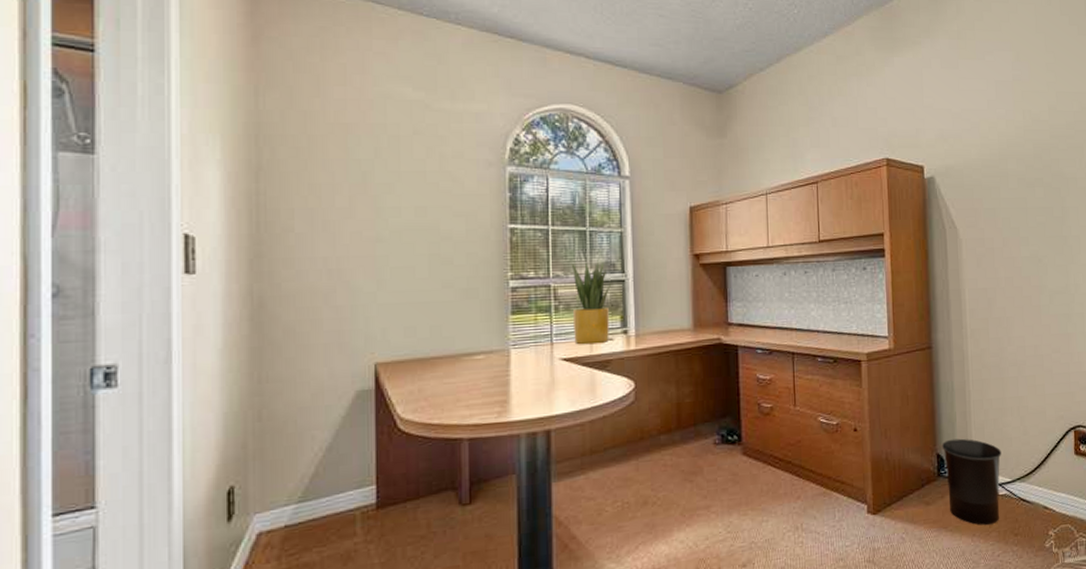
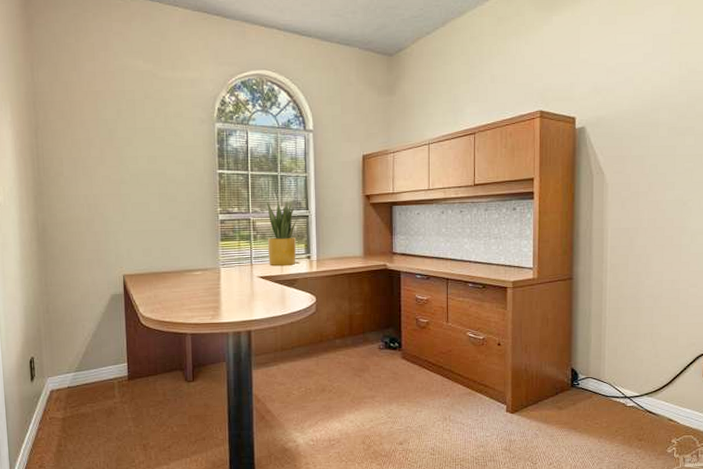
waste bin: present [941,438,1002,525] -> none [576,357,632,430]

